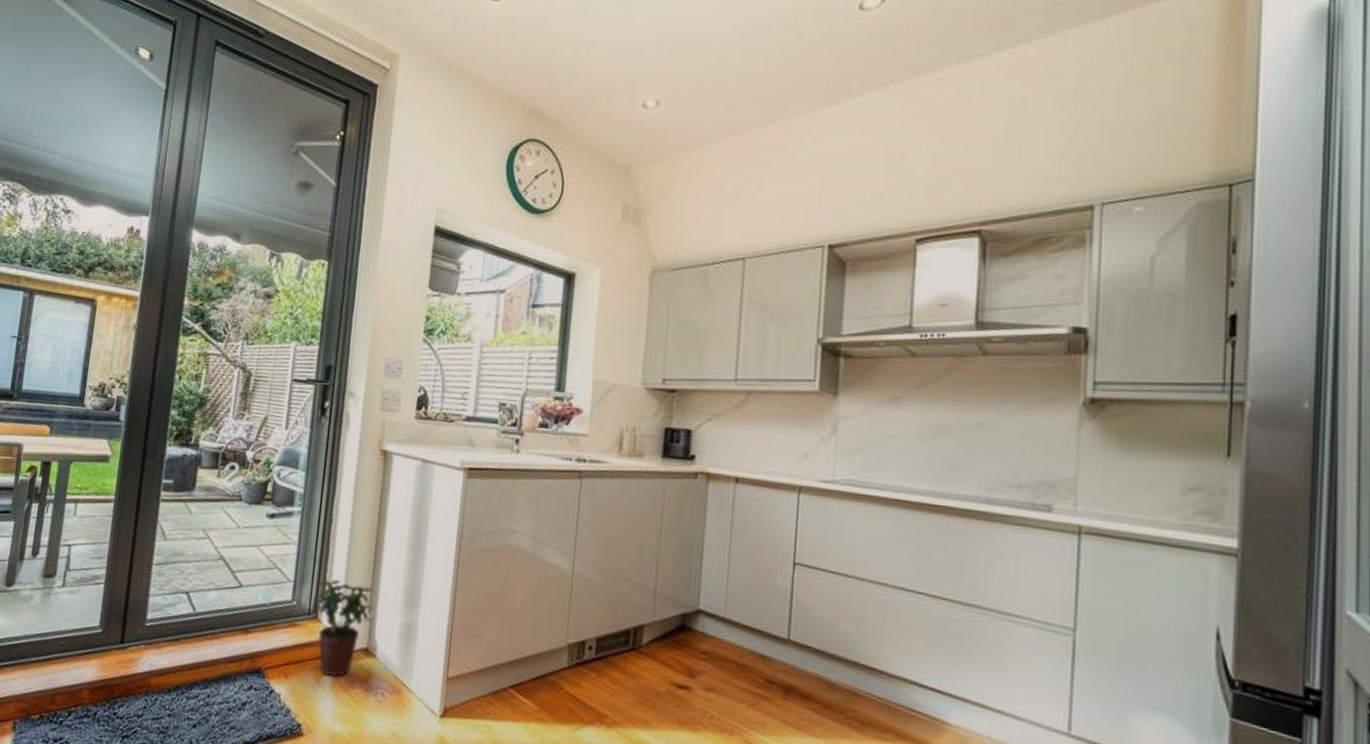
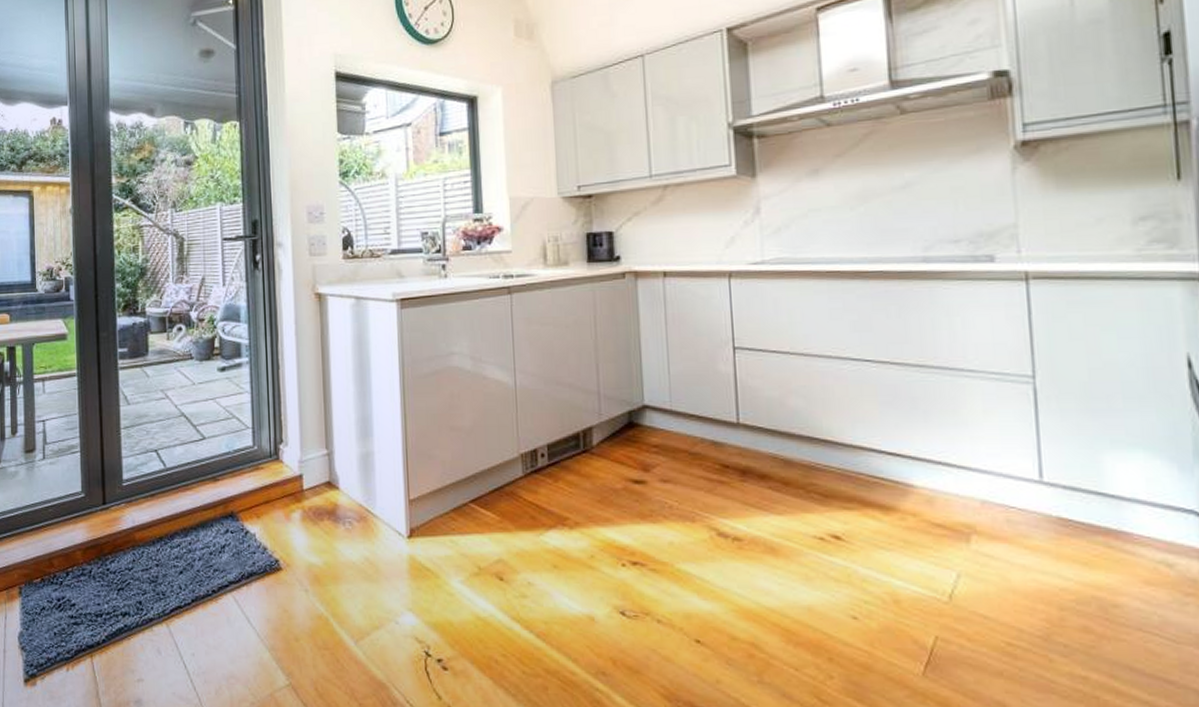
potted plant: present [317,579,373,677] -> none [275,420,329,511]

